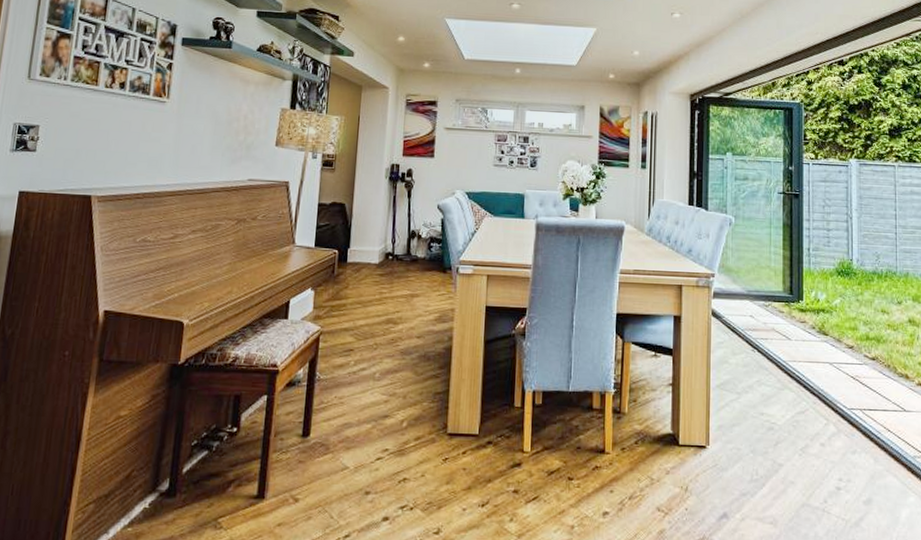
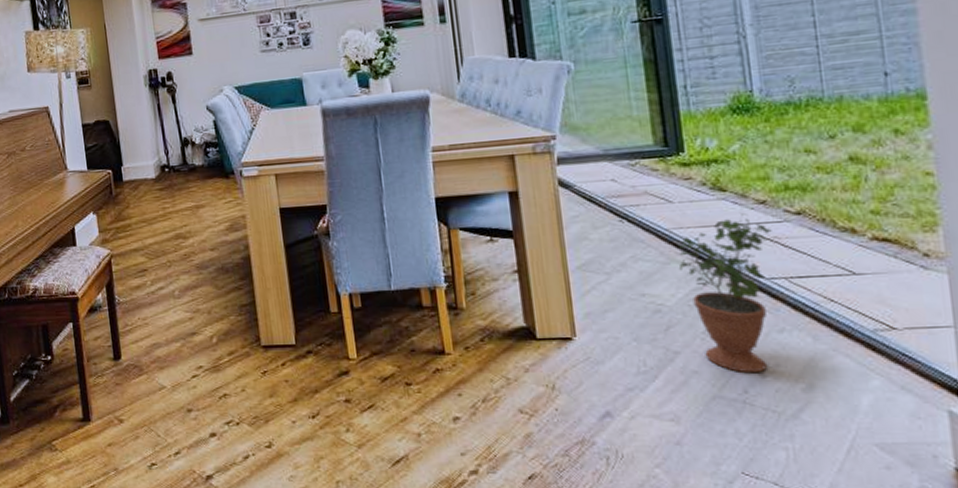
potted plant: none [789,353,855,487] -> present [677,212,772,374]

